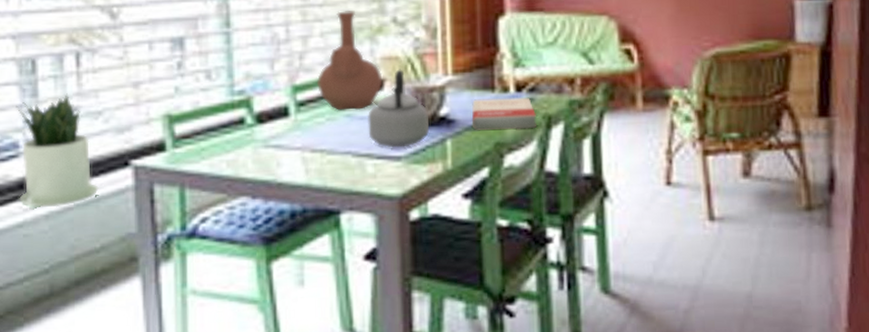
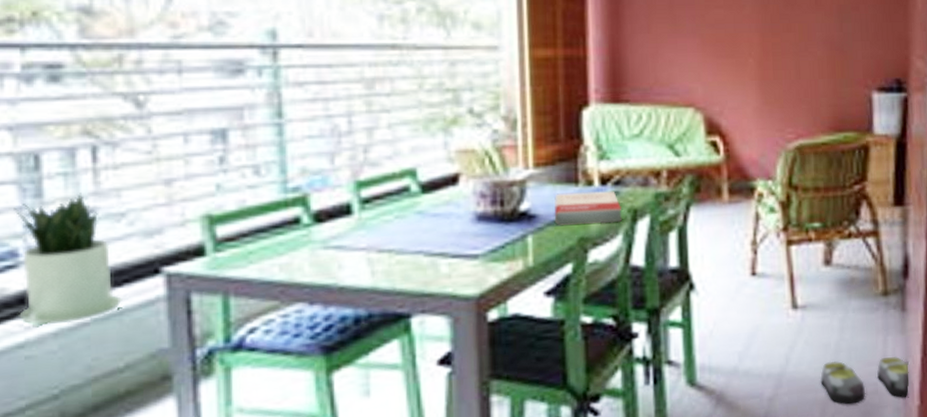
vase: present [317,11,383,111] -> none [384,101,458,207]
teapot: present [368,69,429,148] -> none [441,162,508,246]
slippers: none [738,275,837,322] -> present [820,357,911,405]

